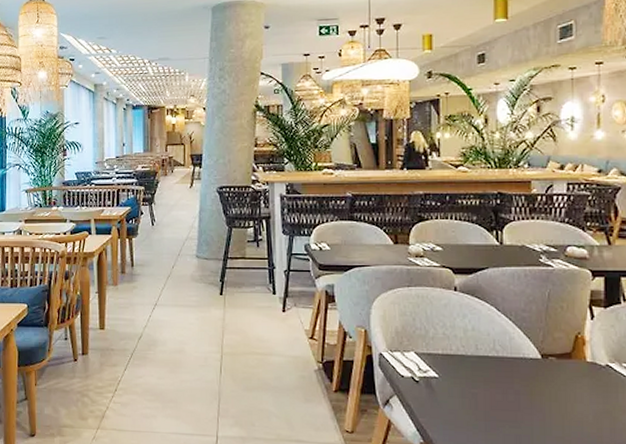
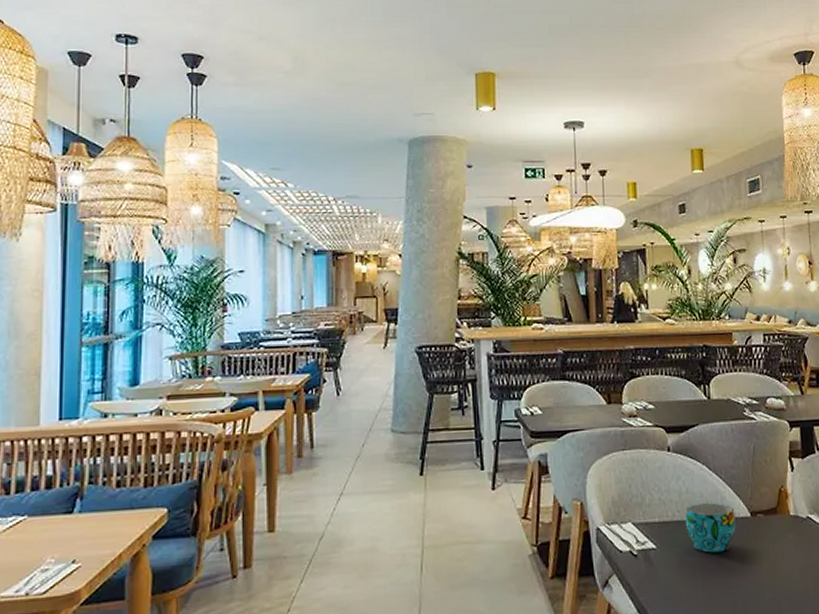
cup: none [469,341,524,388] -> present [685,503,736,553]

